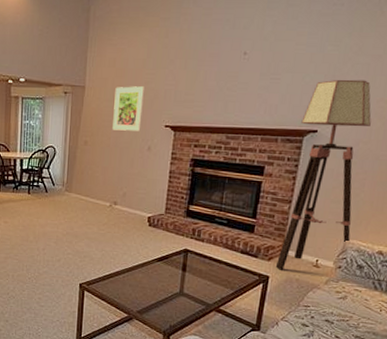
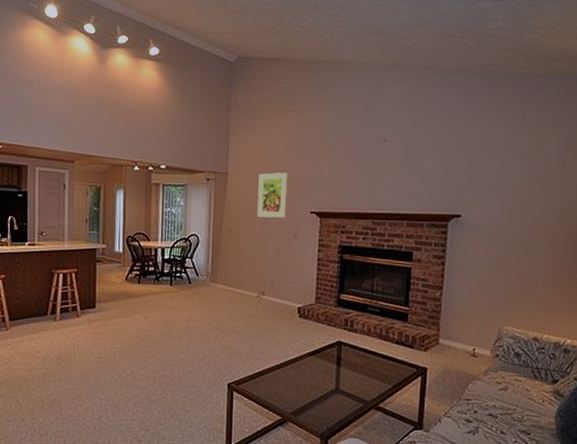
floor lamp: present [275,79,371,270] -> none [432,165,511,361]

